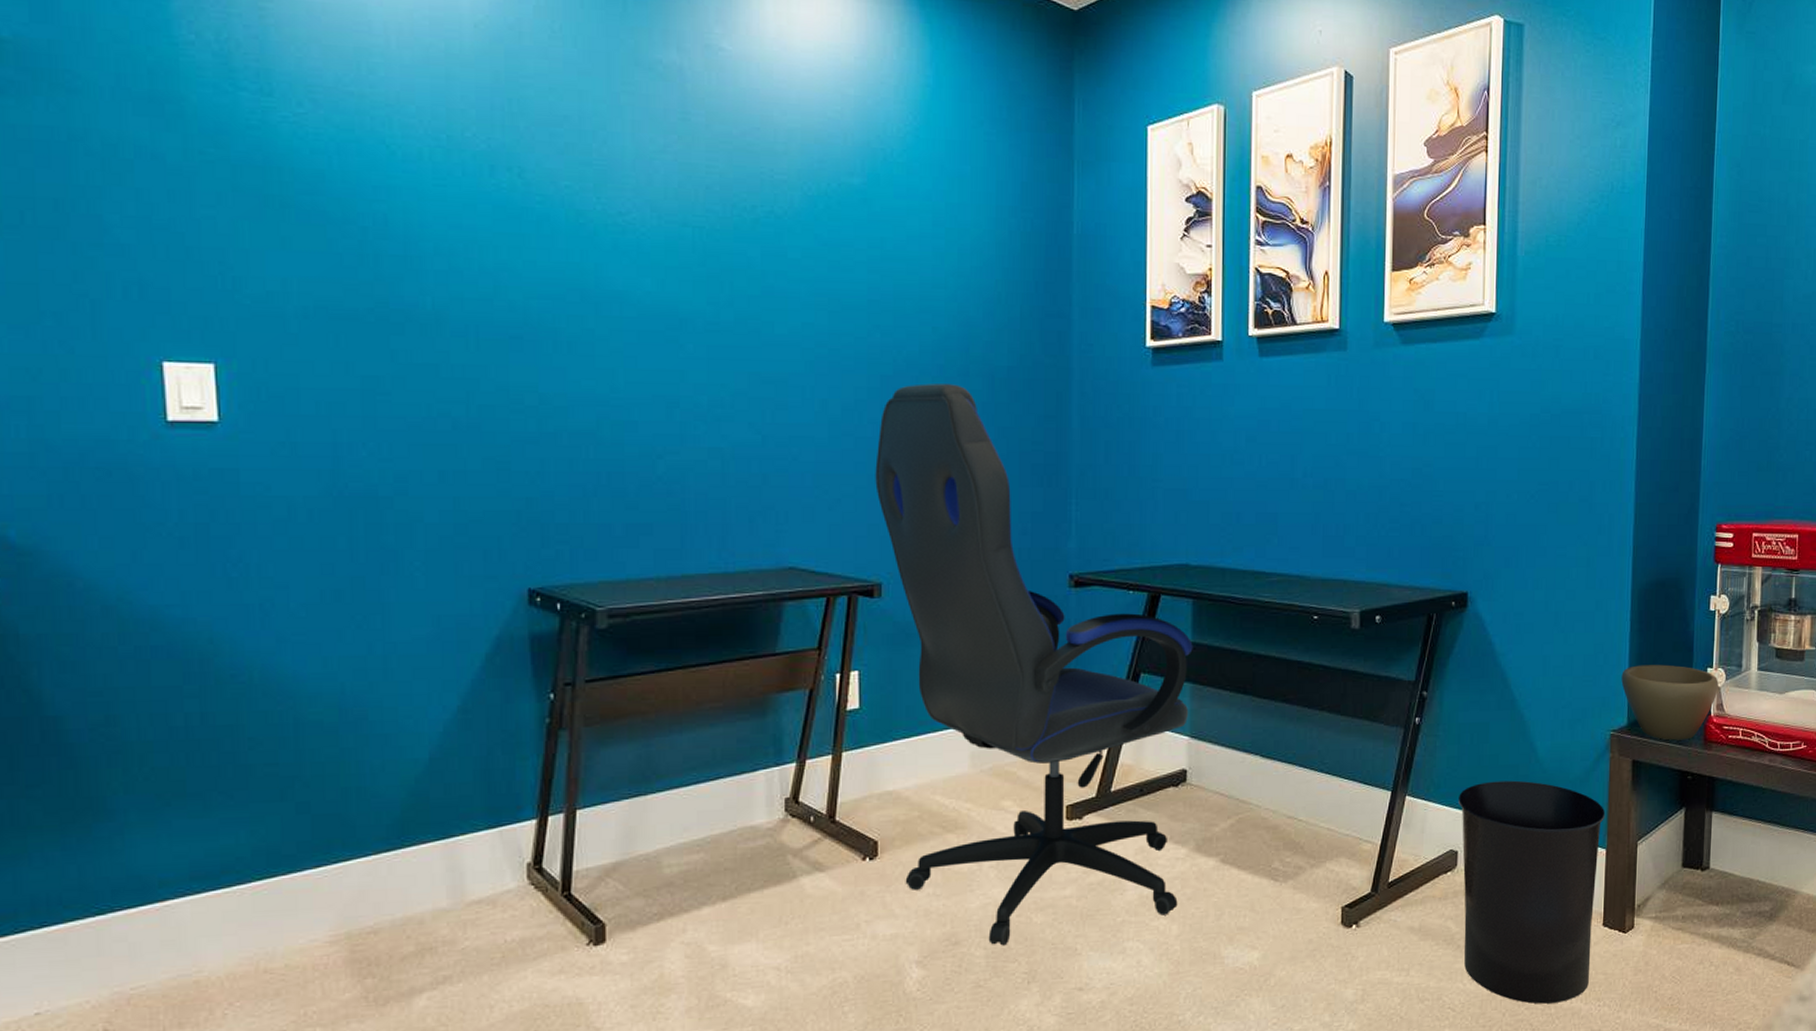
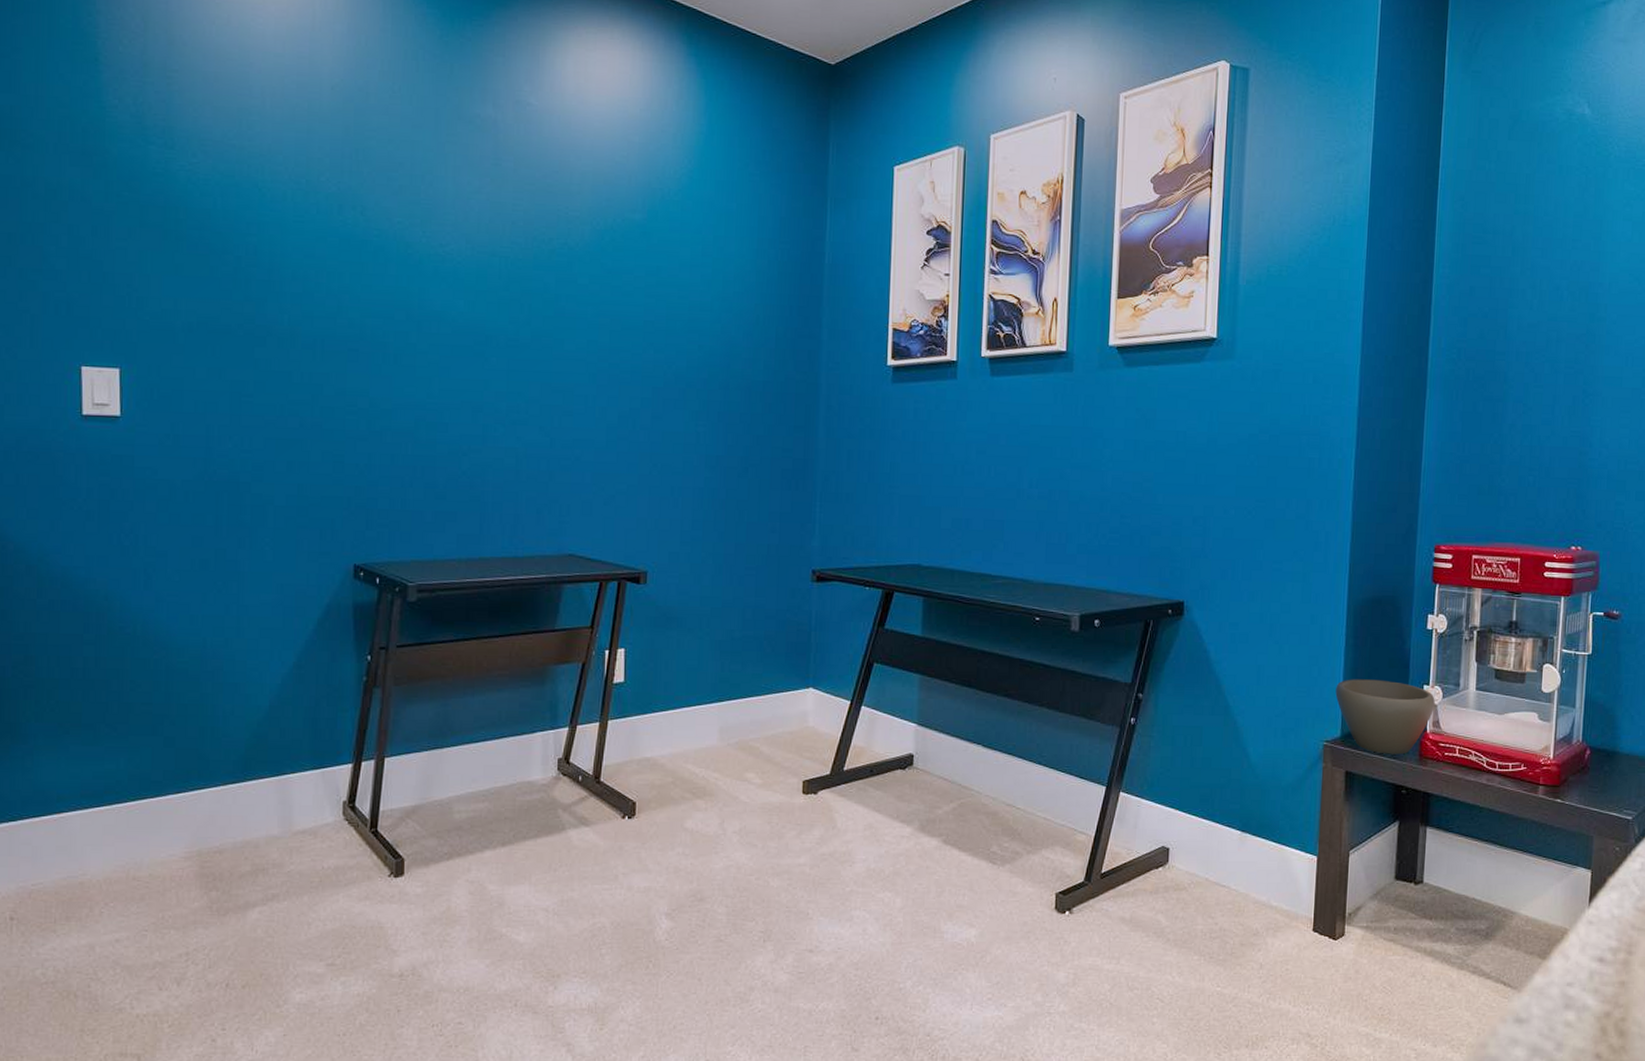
gaming chair: present [875,384,1193,946] -> none [645,395,923,905]
waste bin: present [1459,780,1606,1004] -> none [1171,783,1317,1003]

